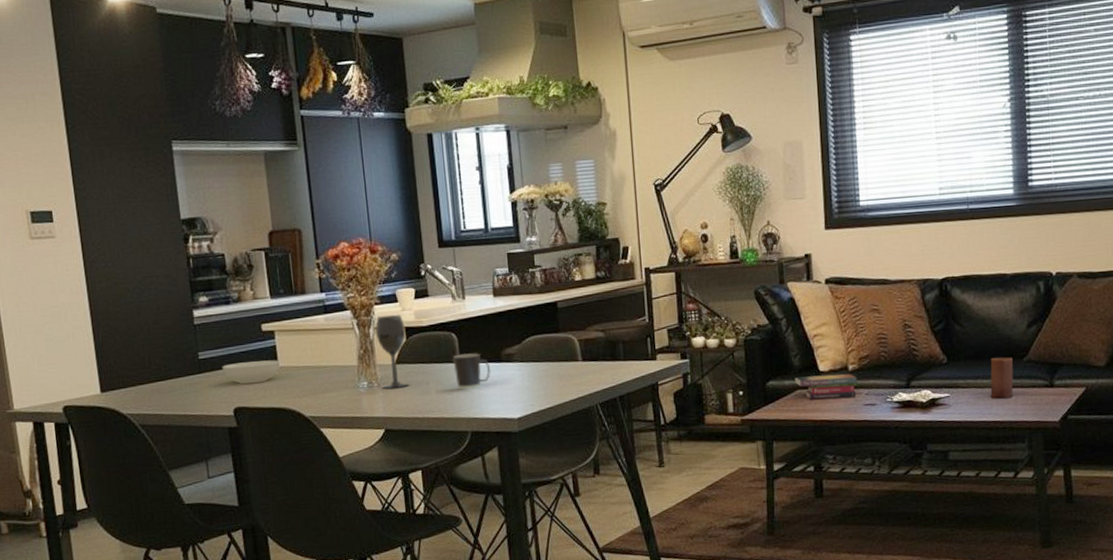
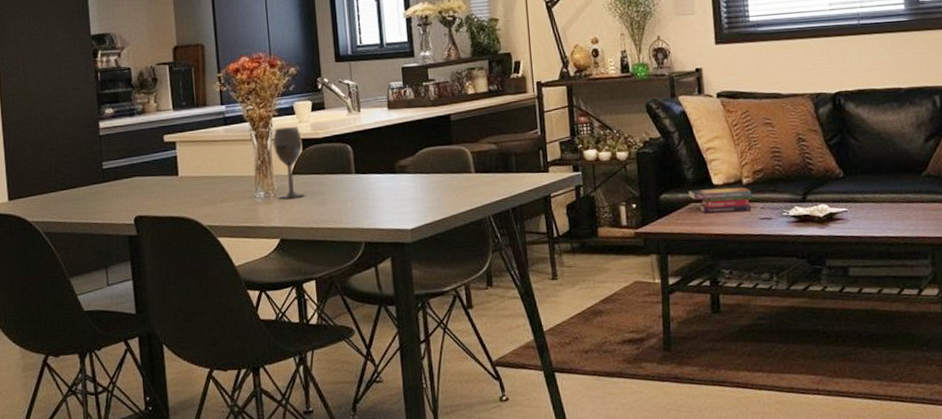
bowl: present [222,360,280,386] -> none [124,170,180,195]
mug: present [452,353,491,390] -> none [347,164,385,201]
candle: present [990,357,1014,400] -> none [888,171,913,215]

